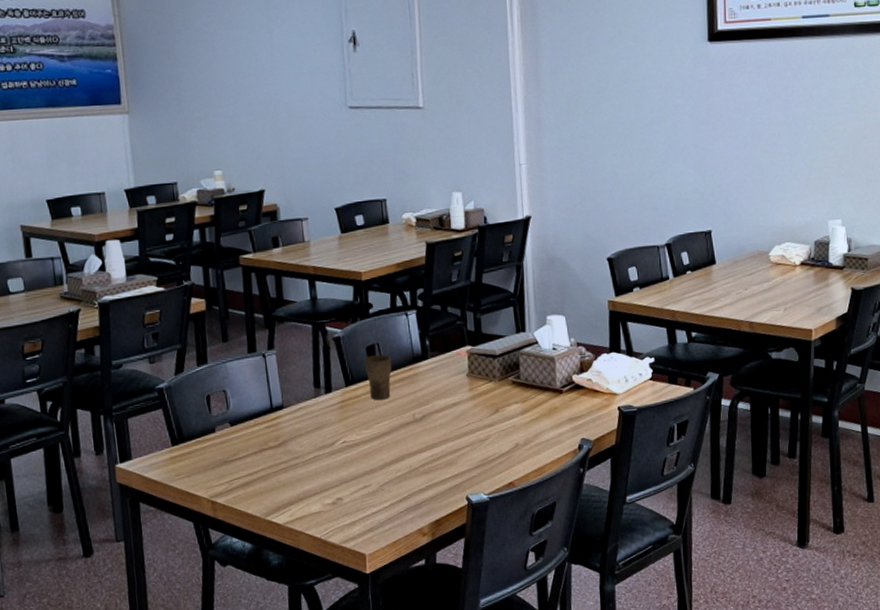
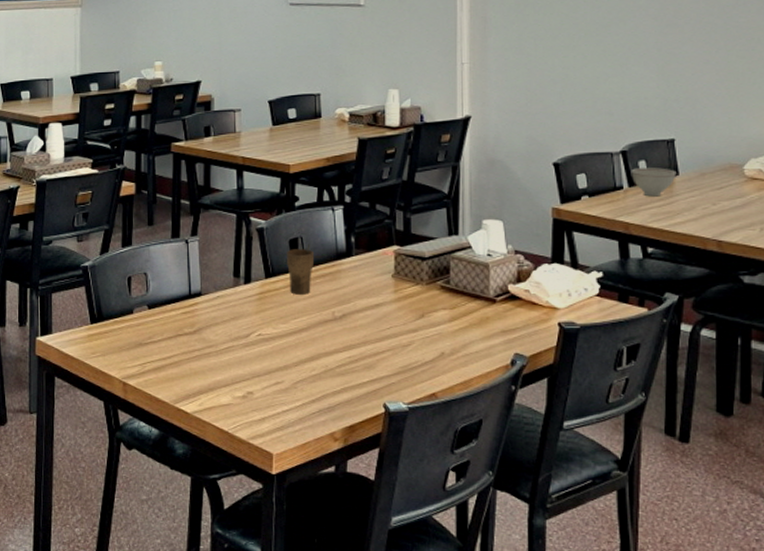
bowl: none [675,258,714,286] -> present [630,168,677,197]

